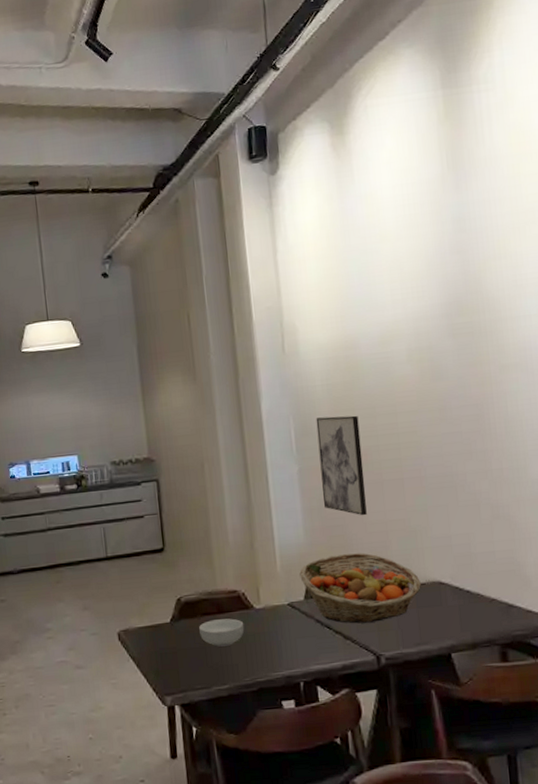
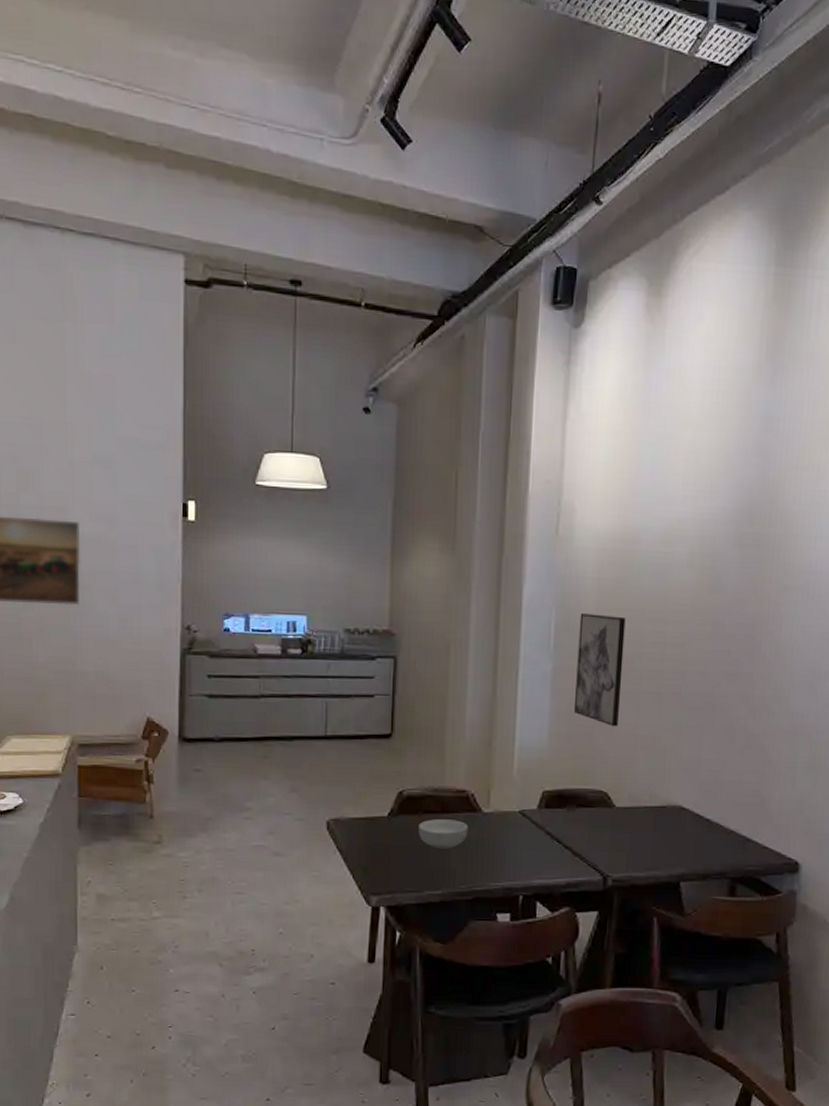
fruit basket: present [299,553,421,624] -> none [536,764,662,841]

